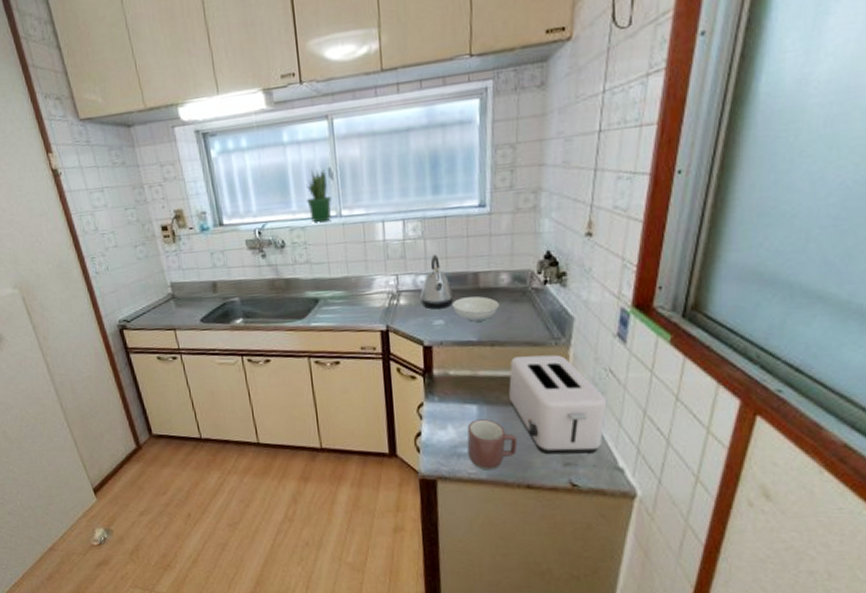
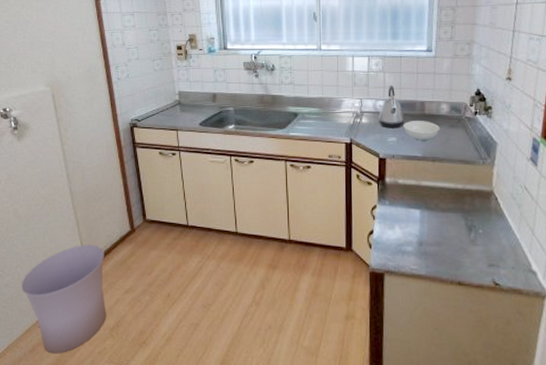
waste bin: none [25,465,124,581] -> present [21,245,107,354]
planter: present [307,169,333,223] -> none [295,13,315,54]
mug: present [466,419,517,470] -> none [410,222,451,267]
toaster: present [509,354,607,455] -> none [446,172,523,257]

